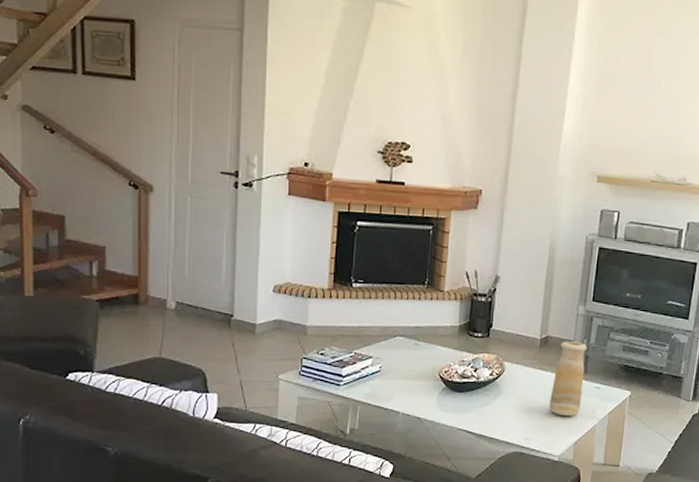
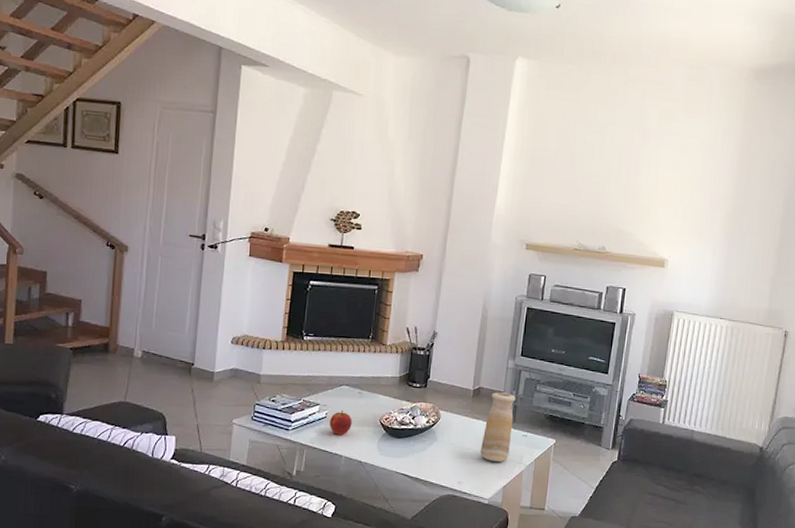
apple: none [384,362,409,390] -> present [329,409,352,435]

